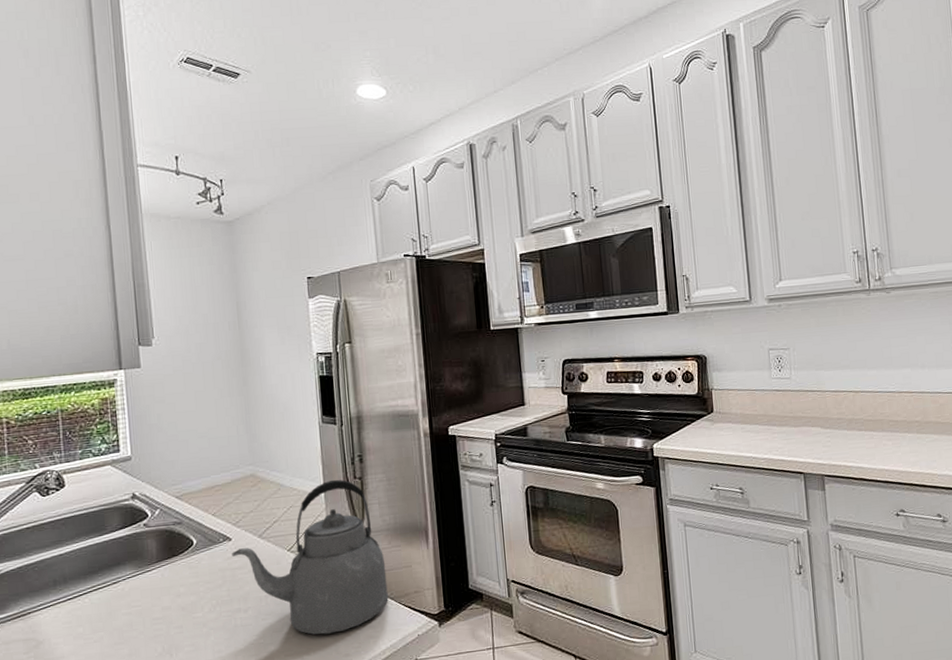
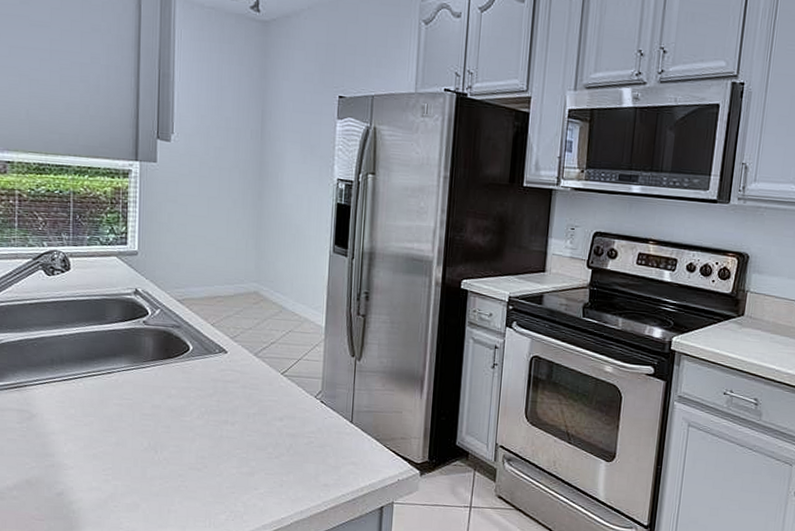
kettle: present [232,479,389,635] -> none [226,312,376,462]

